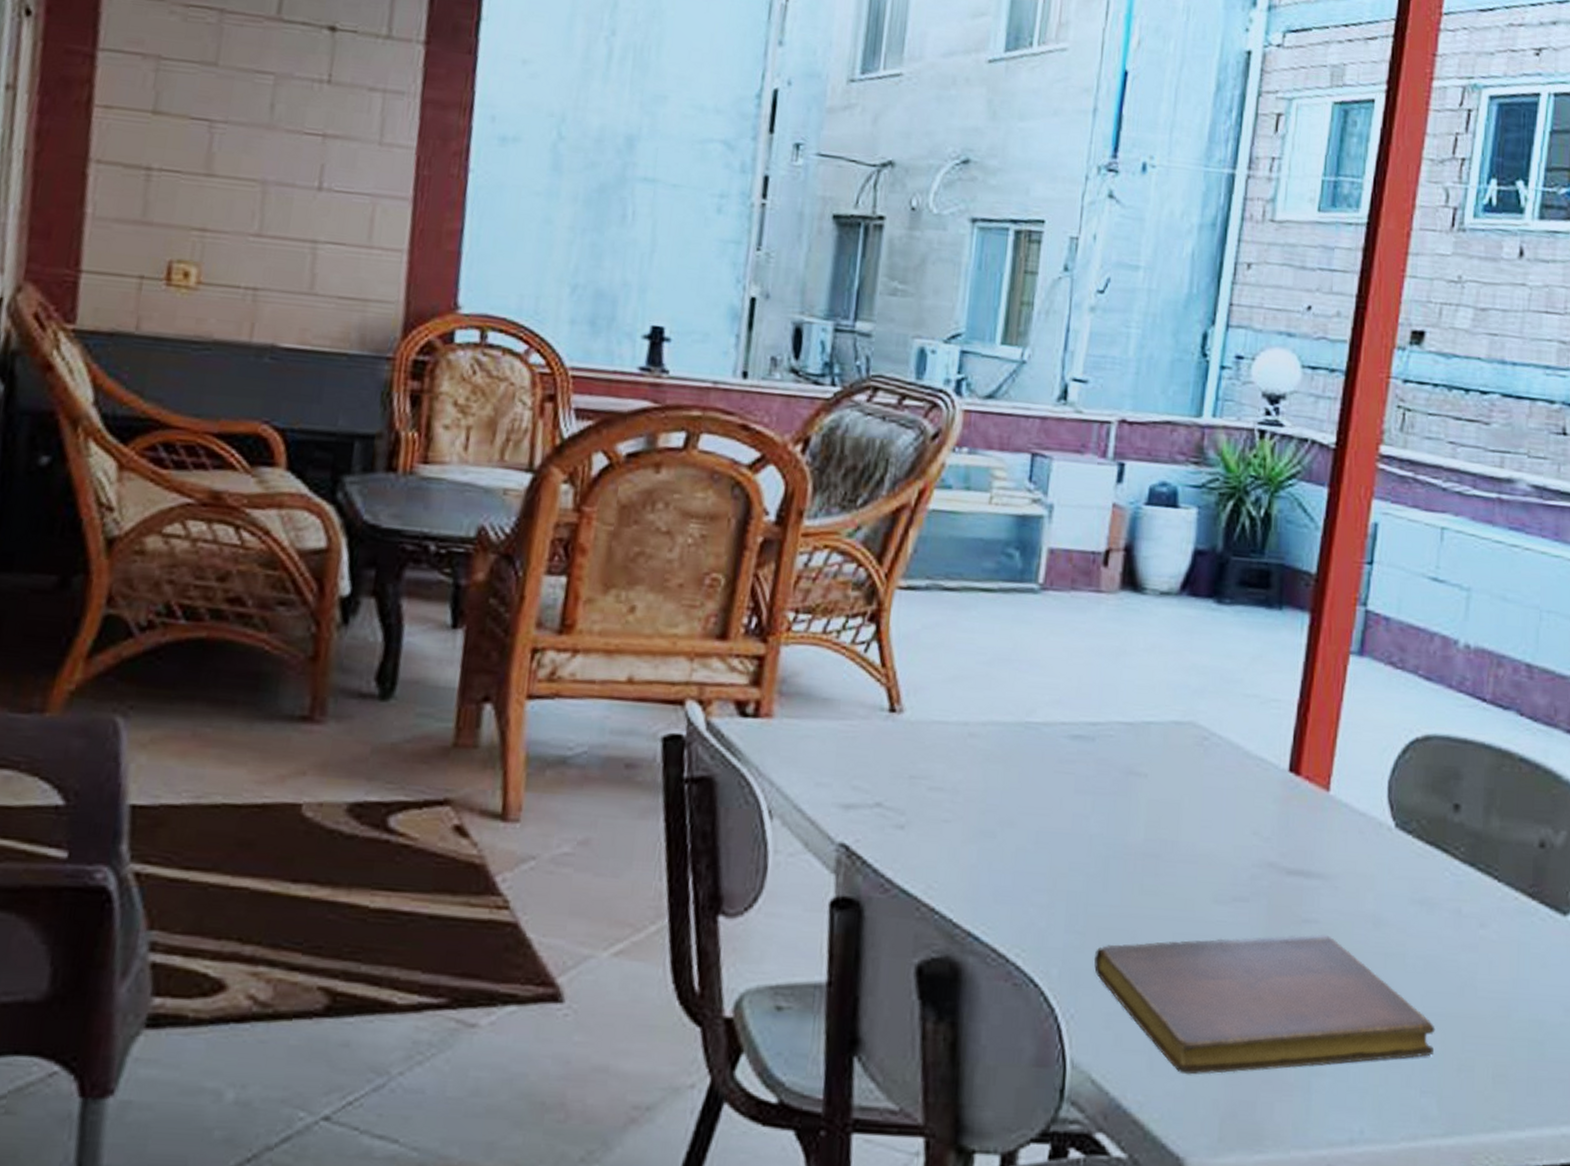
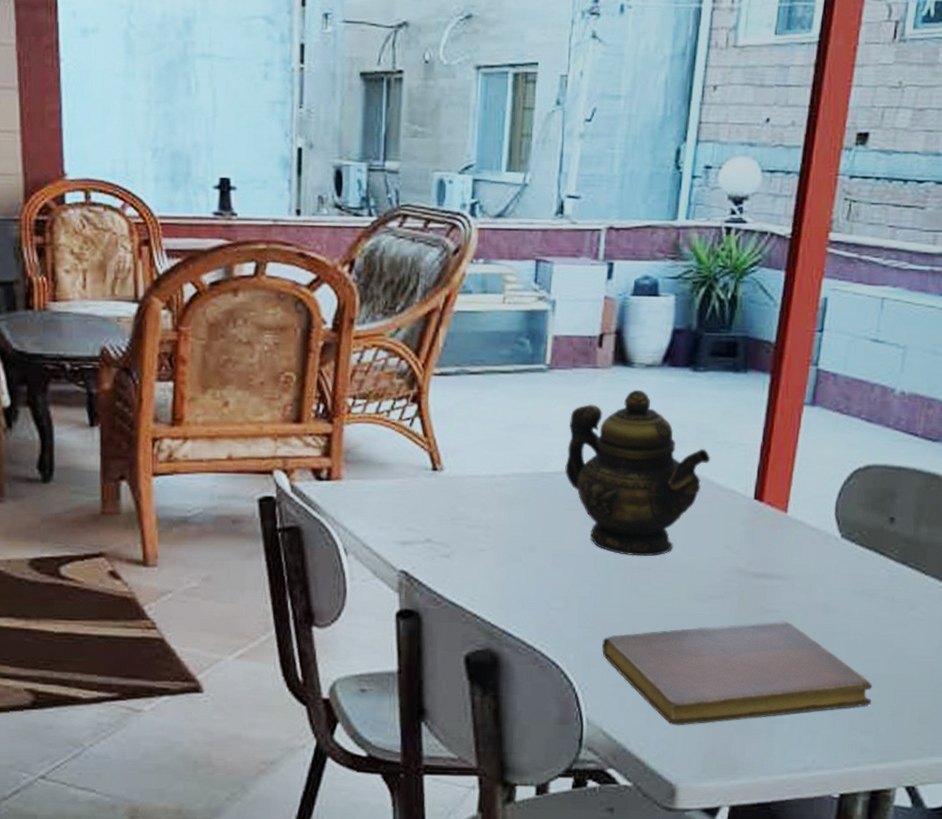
teapot: none [1056,622,1237,840] -> present [565,389,711,557]

